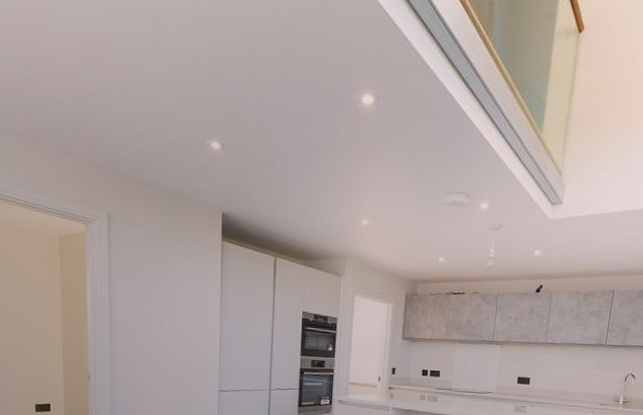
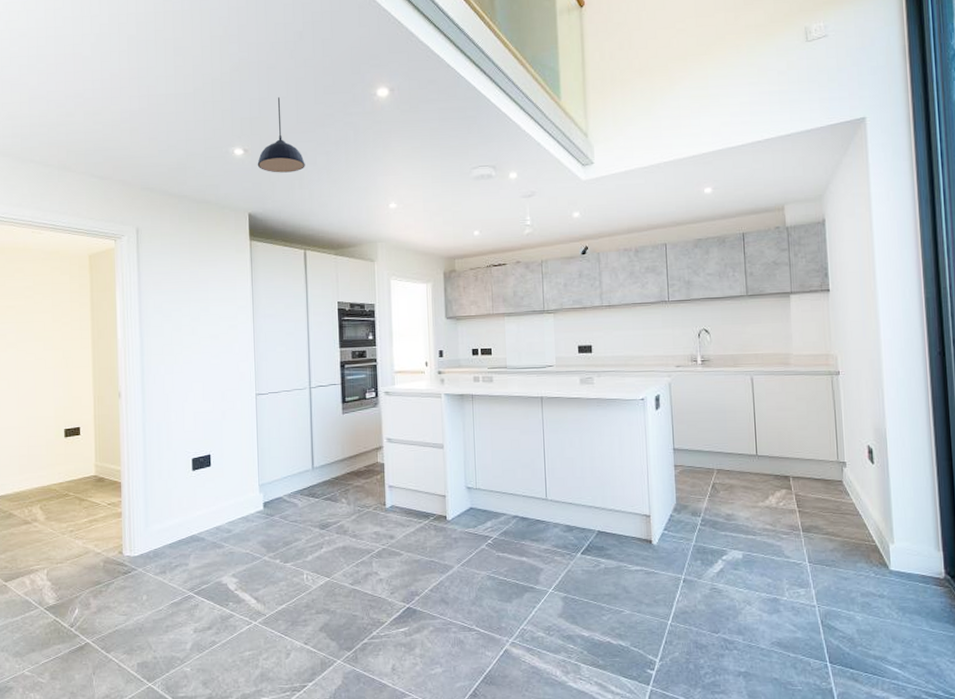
pendant light: none [234,90,283,175] -> present [257,97,305,173]

